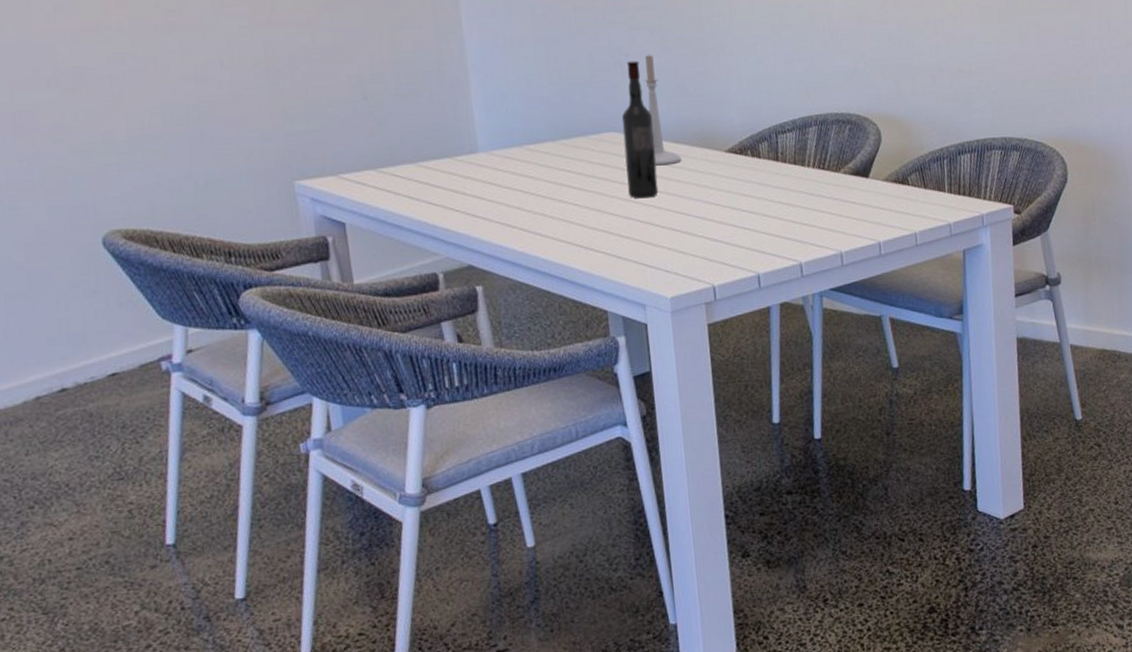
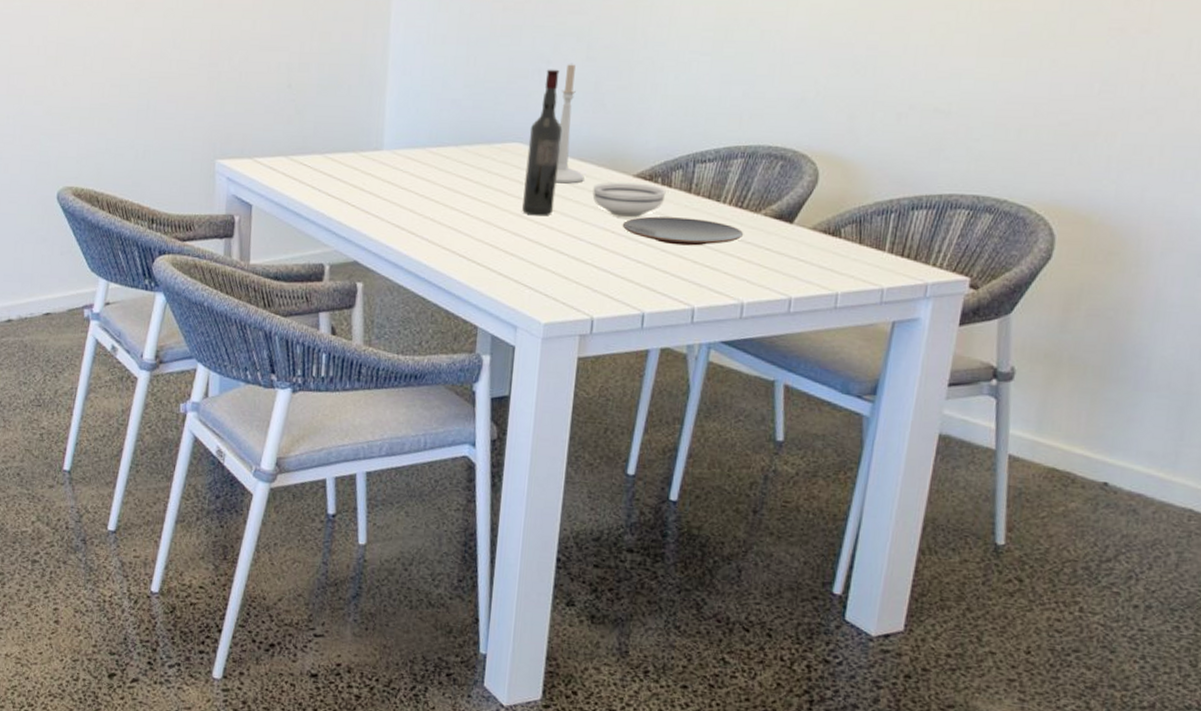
bowl: none [691,157,757,190] -> present [592,182,666,218]
plate: none [723,183,831,209] -> present [622,216,744,246]

